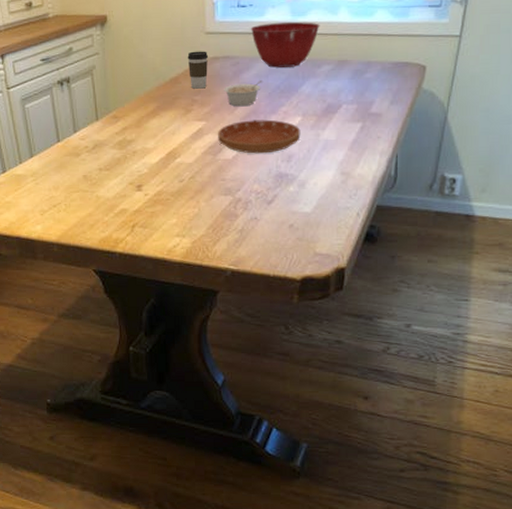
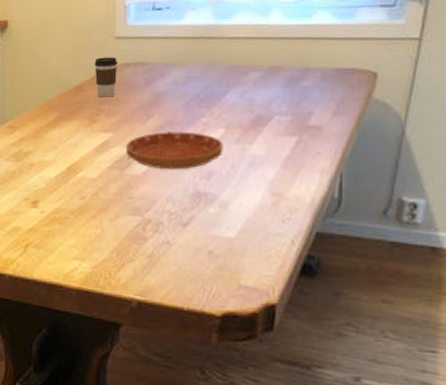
legume: present [224,80,264,107] -> none [134,89,181,117]
mixing bowl: present [250,22,320,68] -> none [166,25,248,75]

